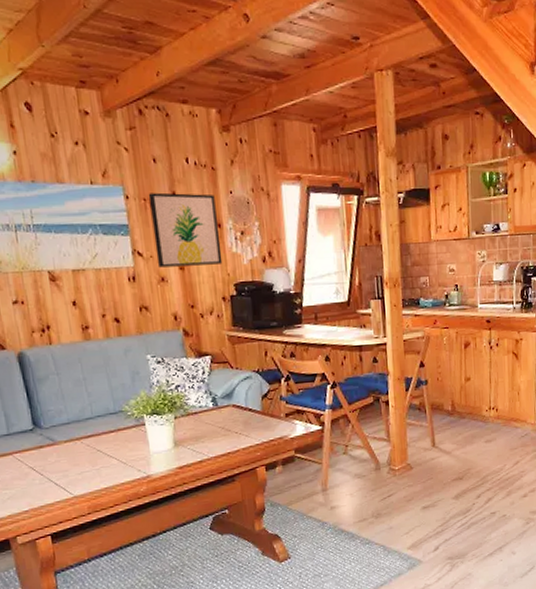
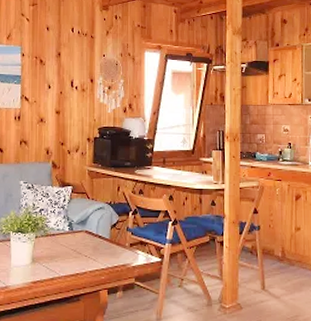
wall art: present [148,192,223,268] -> none [39,53,91,111]

